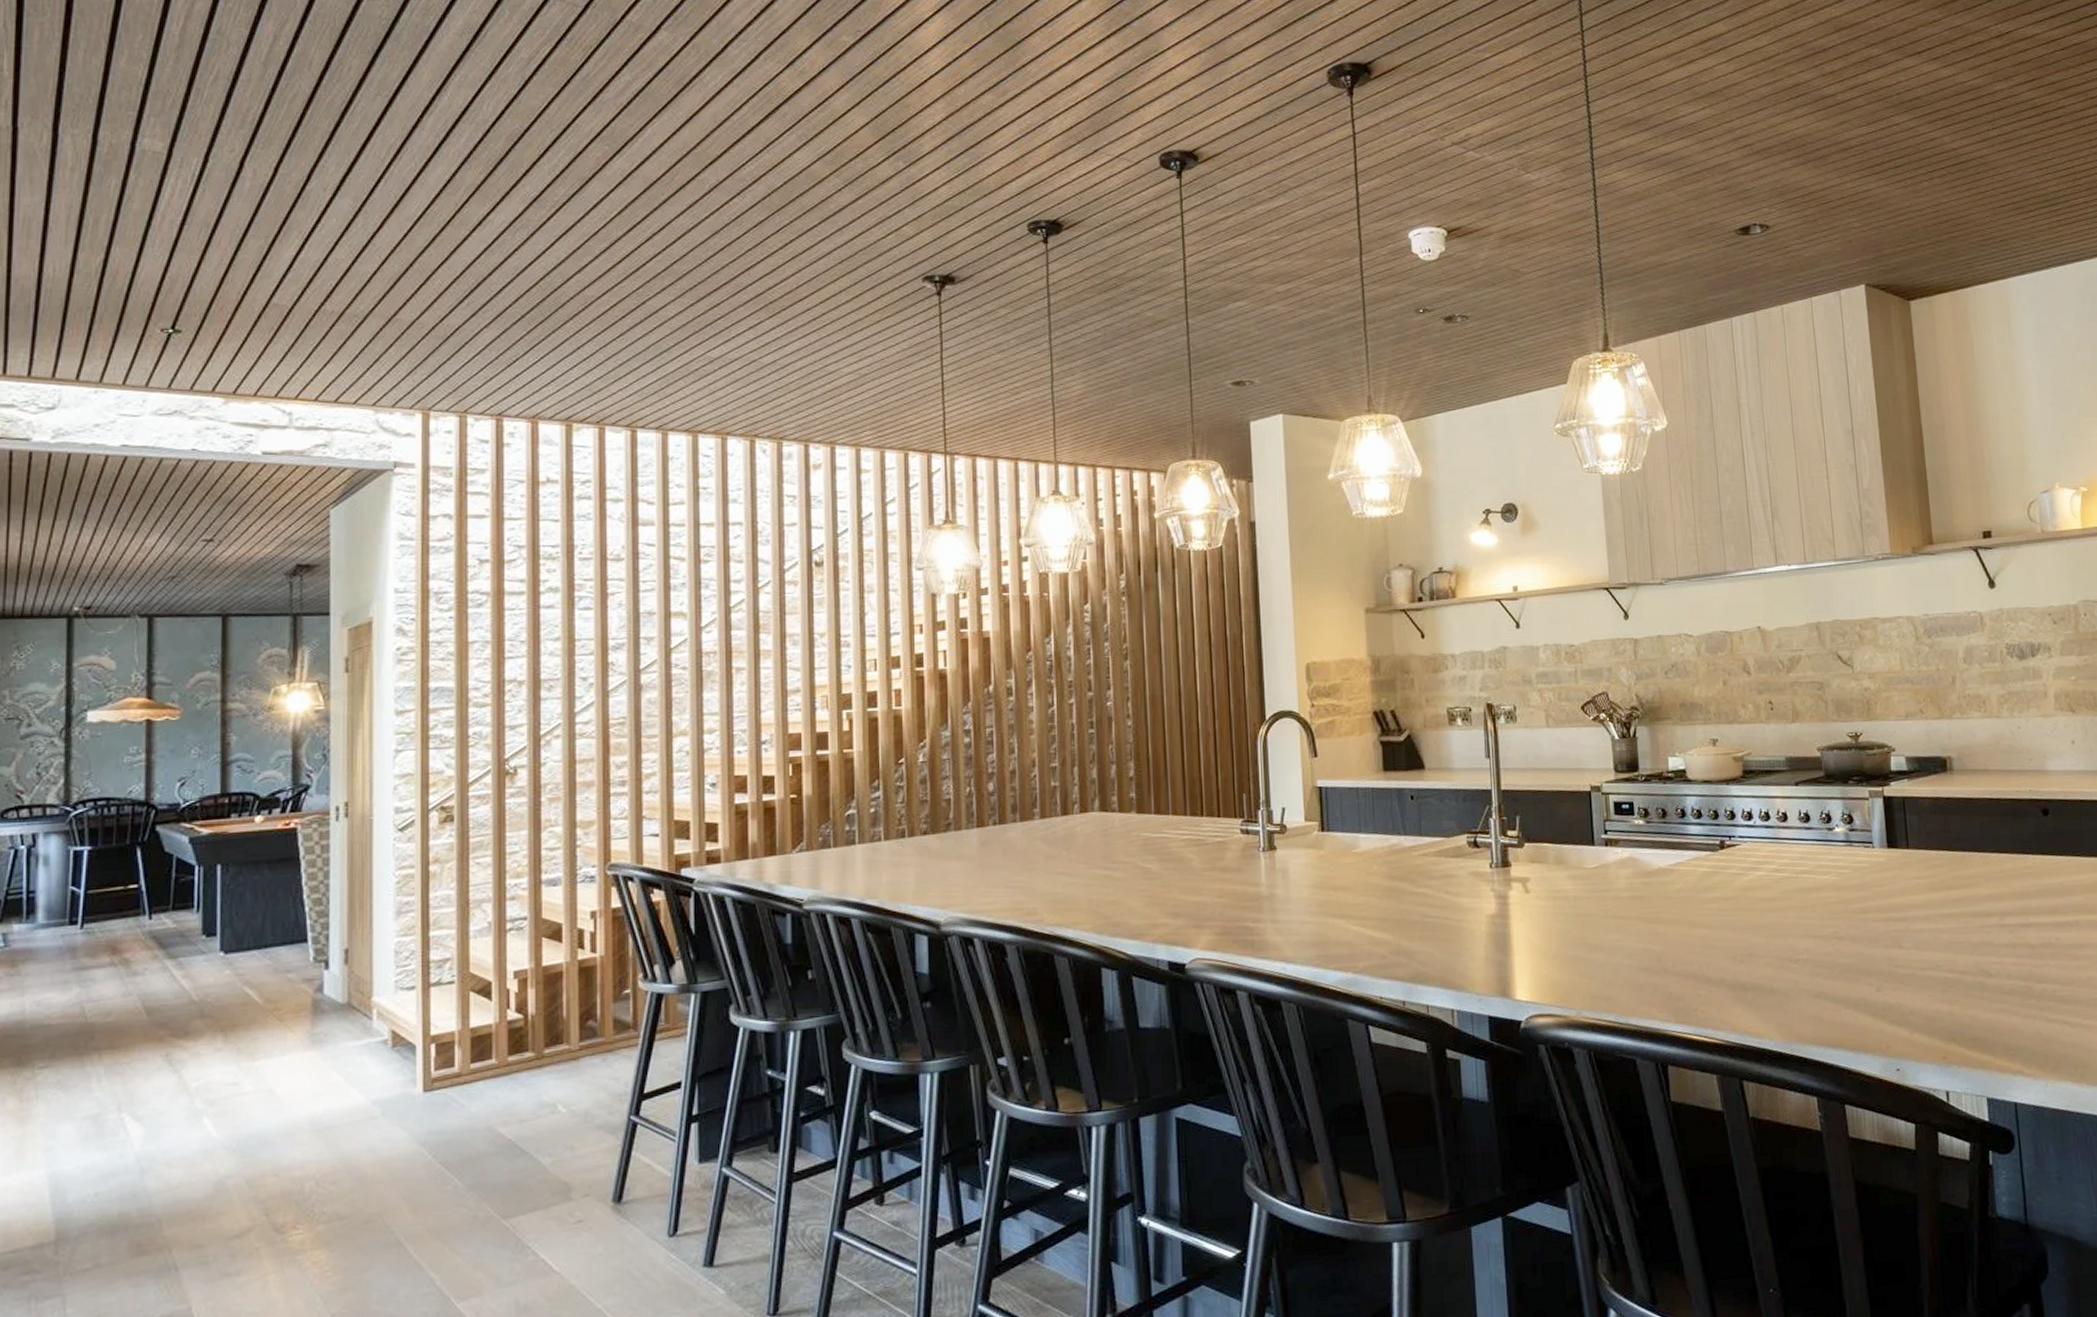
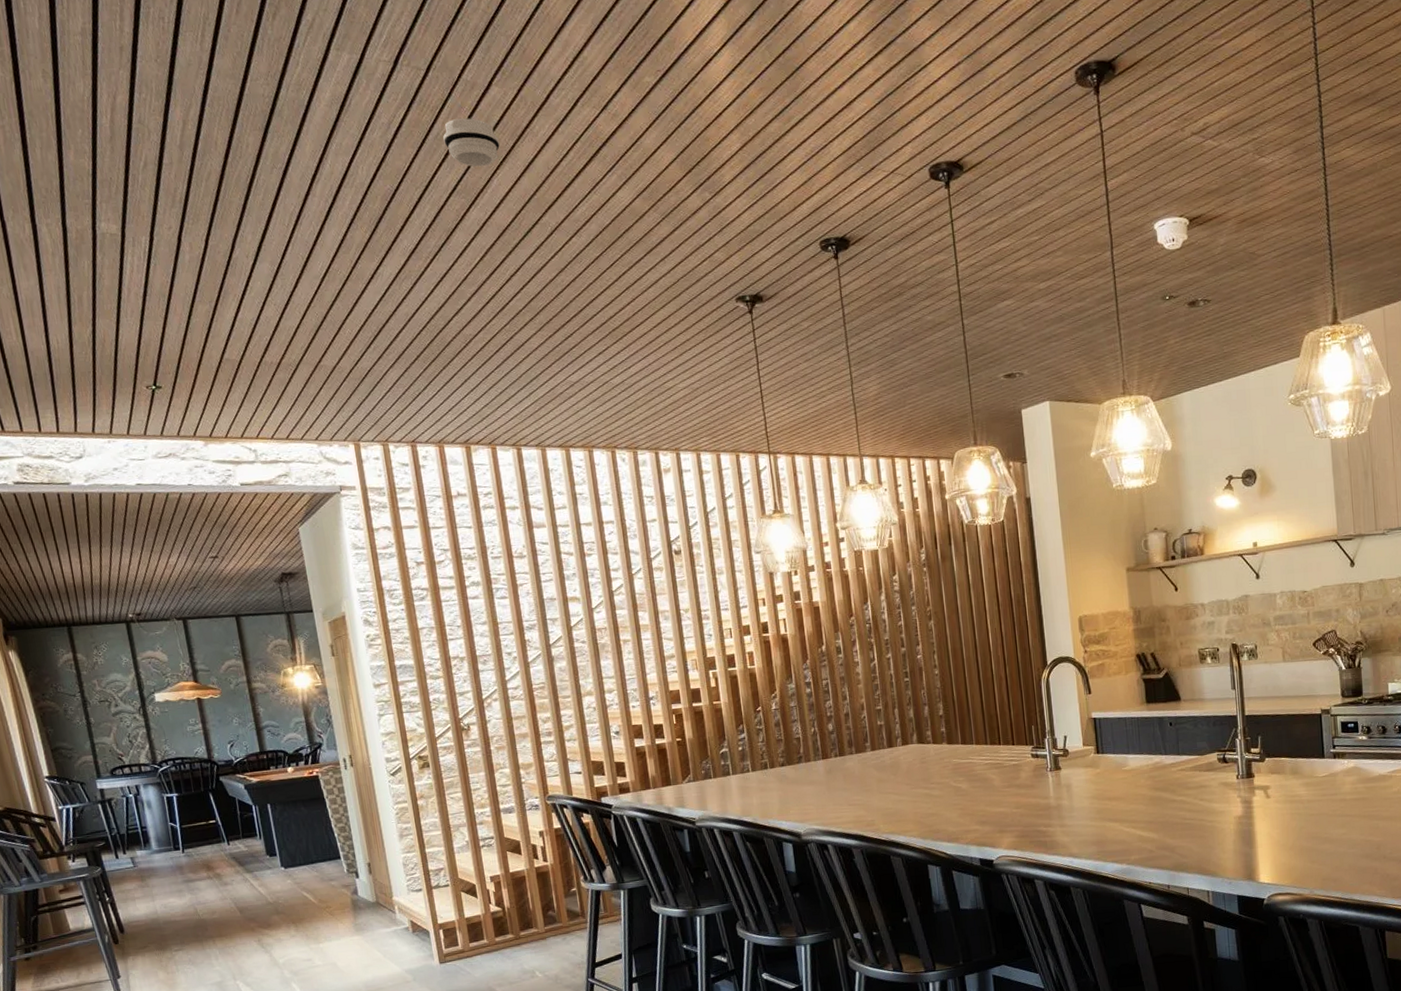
smoke detector: none [593,61,662,114] -> present [443,118,500,168]

